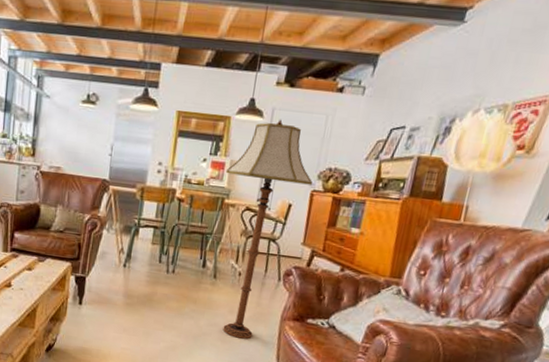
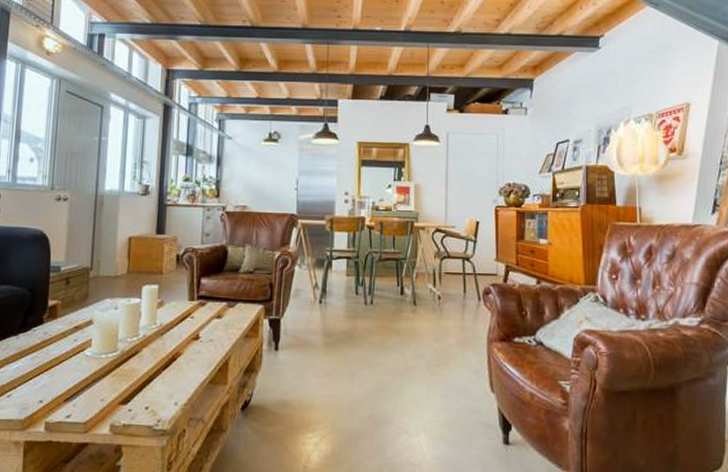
floor lamp: present [222,119,313,339] -> none [411,142,496,368]

